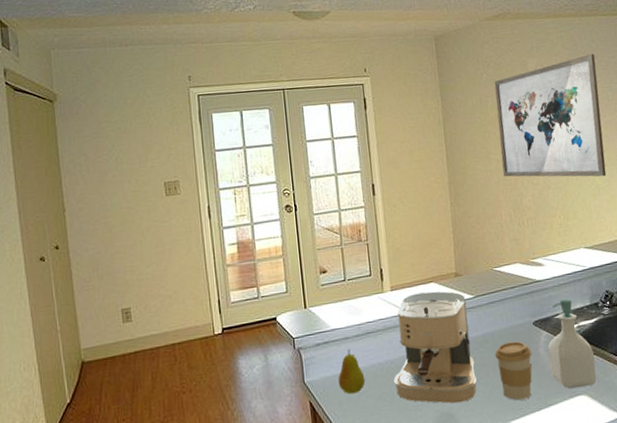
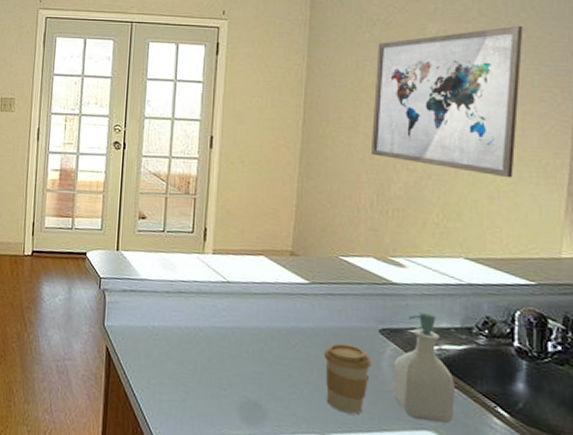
fruit: present [338,349,365,394] -> none [139,304,169,352]
coffee maker: present [394,291,477,404] -> none [200,263,299,396]

